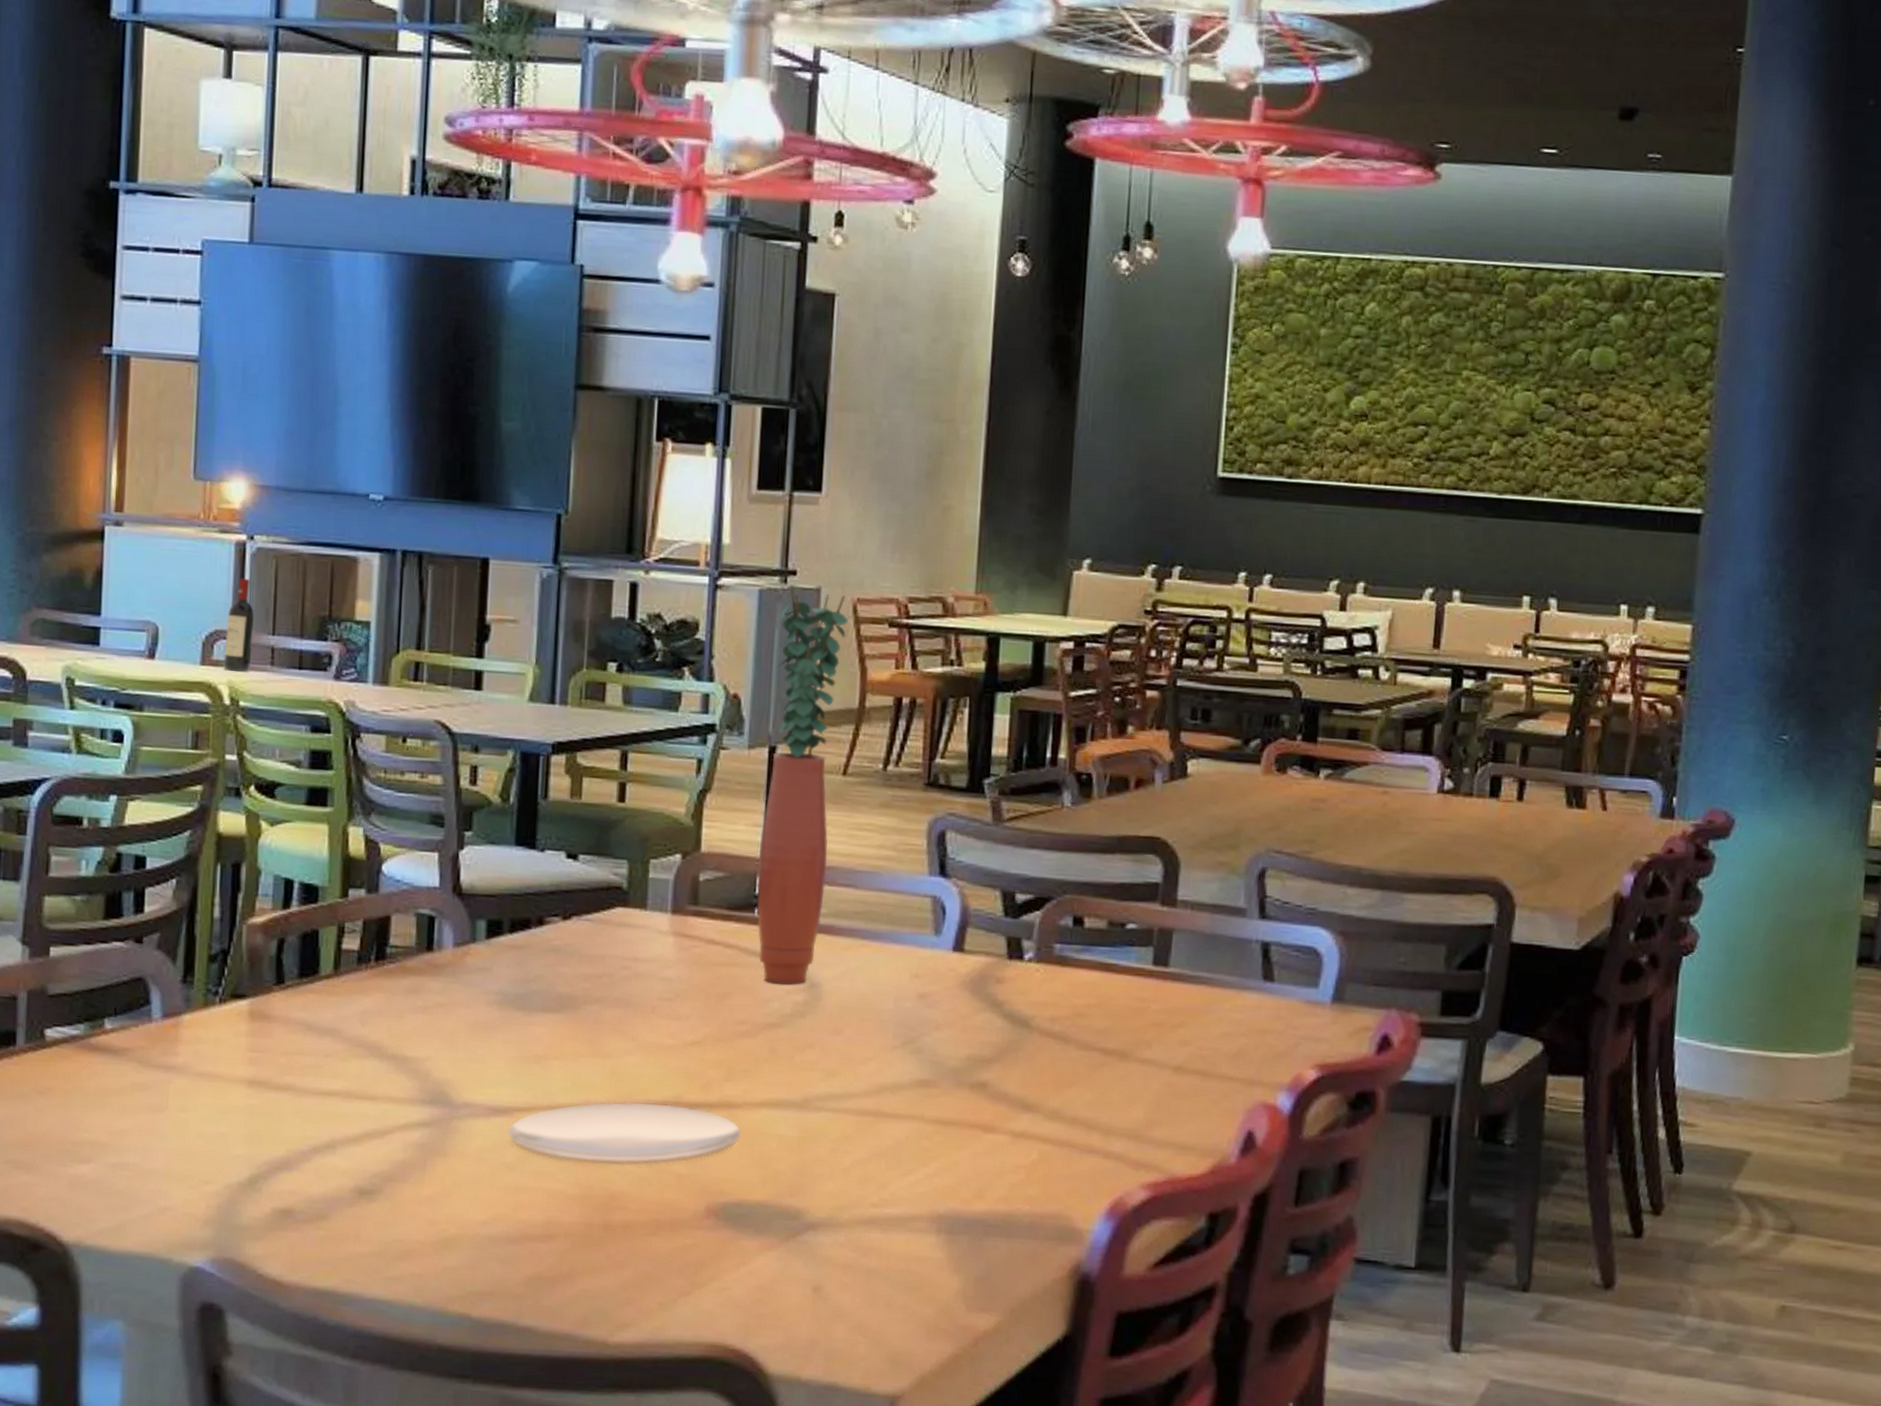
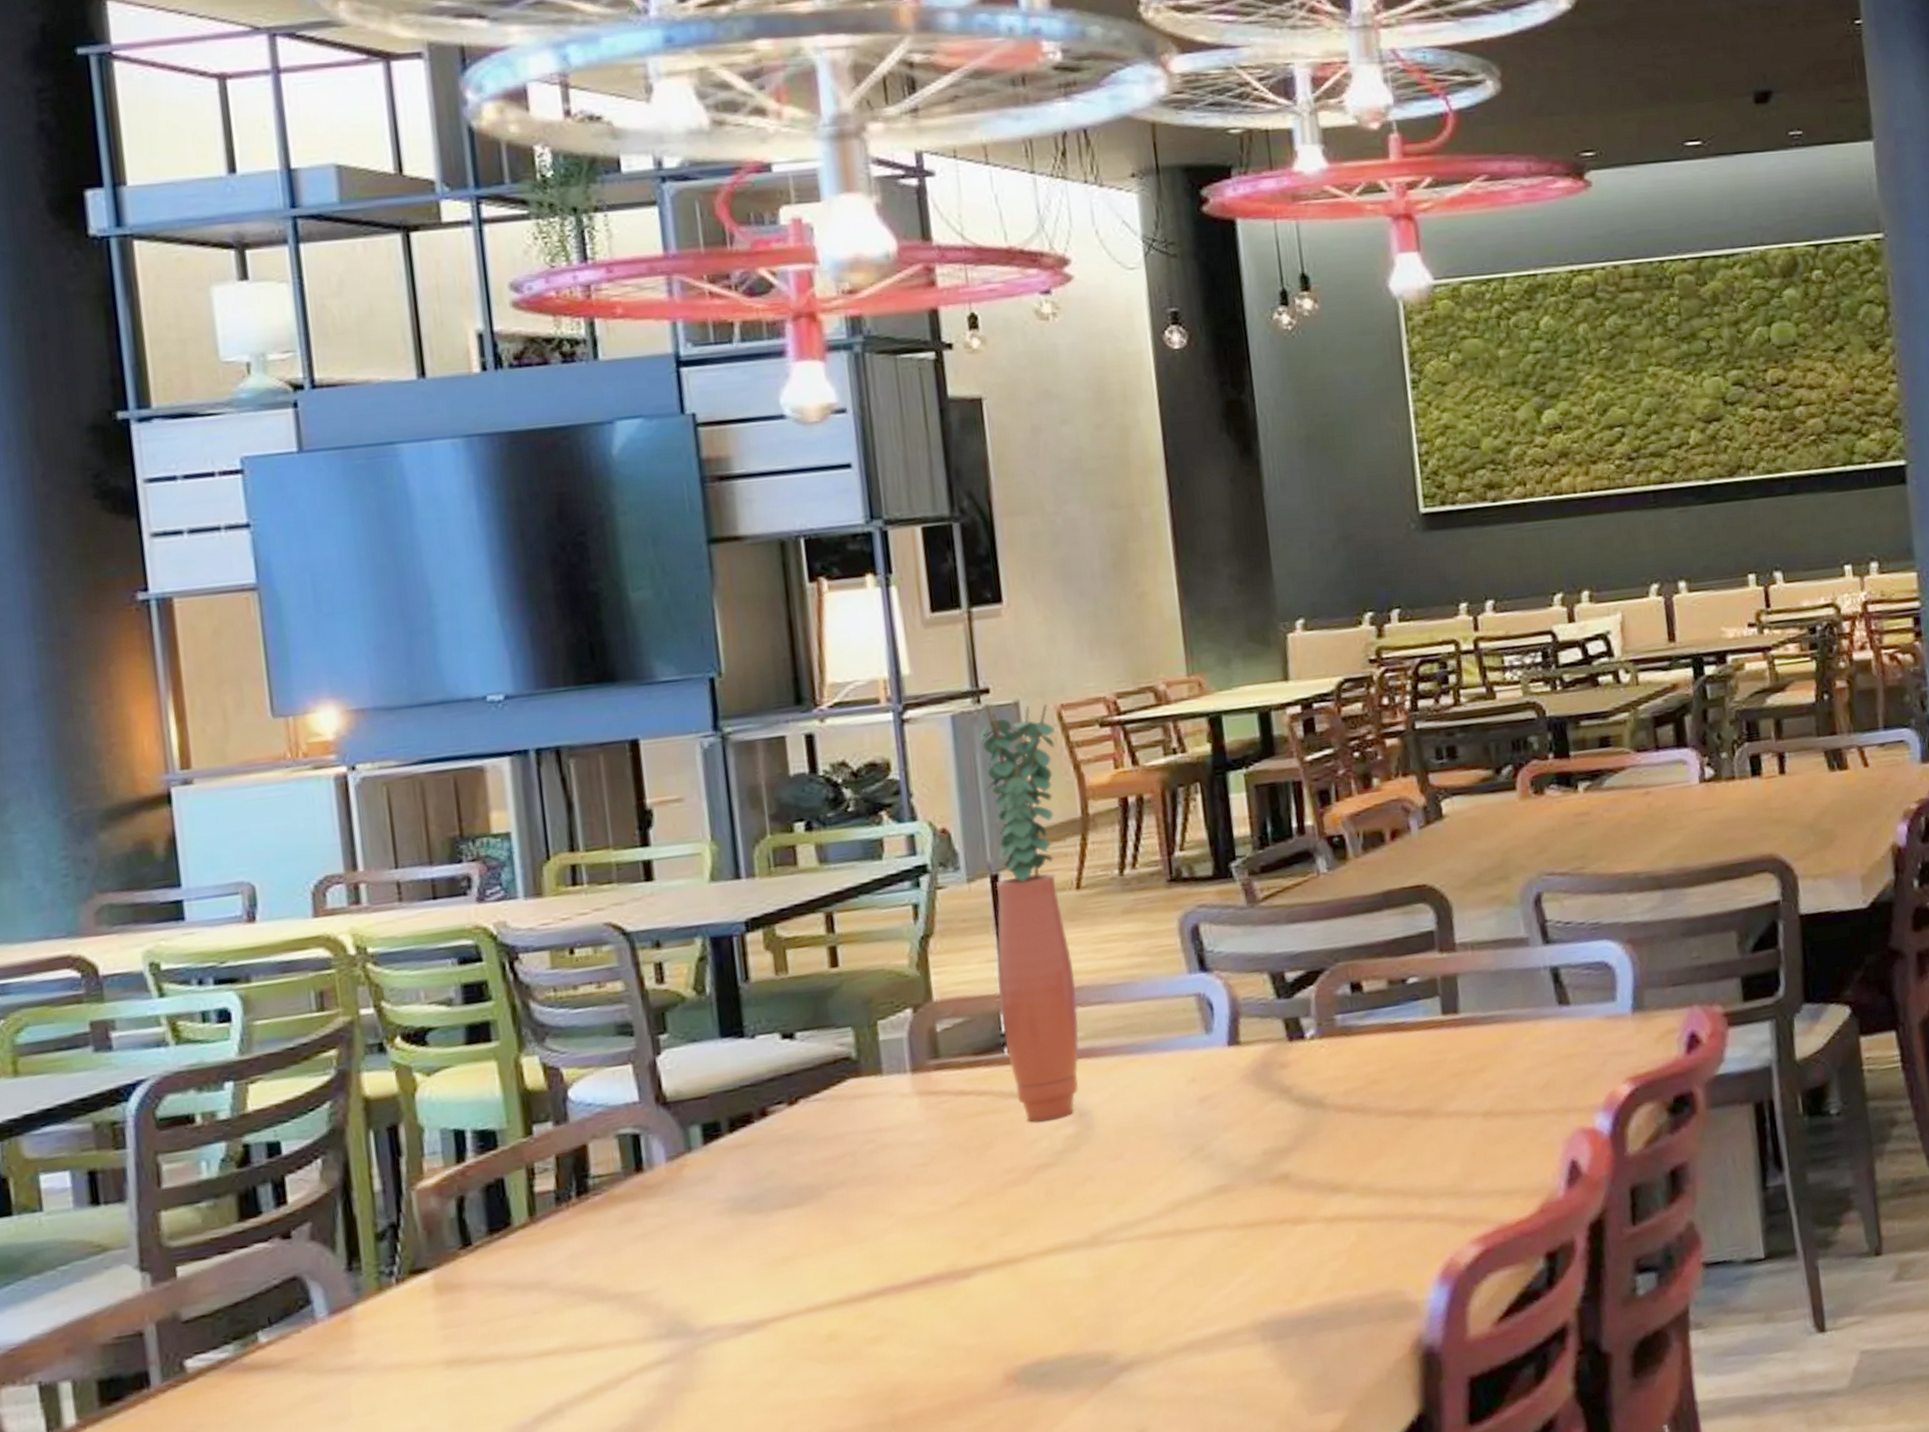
wine bottle: present [223,578,255,672] -> none [338,813,374,918]
plate: present [507,1102,742,1166] -> none [763,1272,1030,1366]

